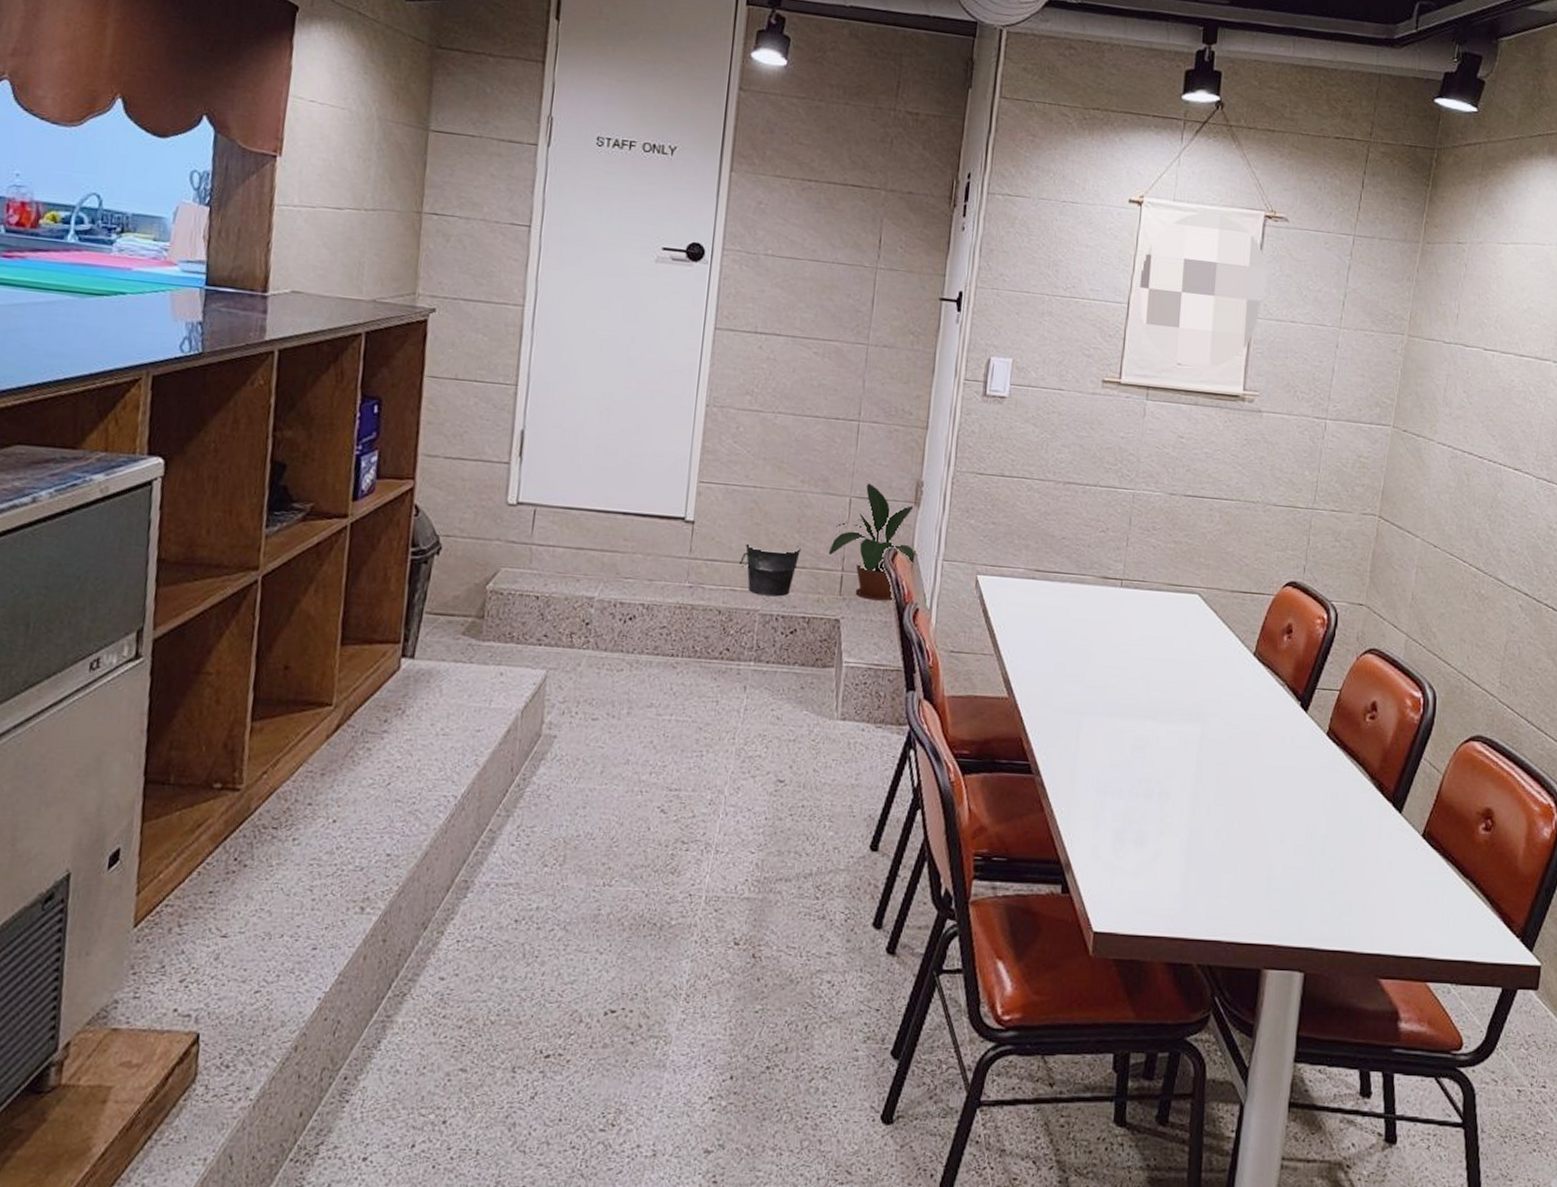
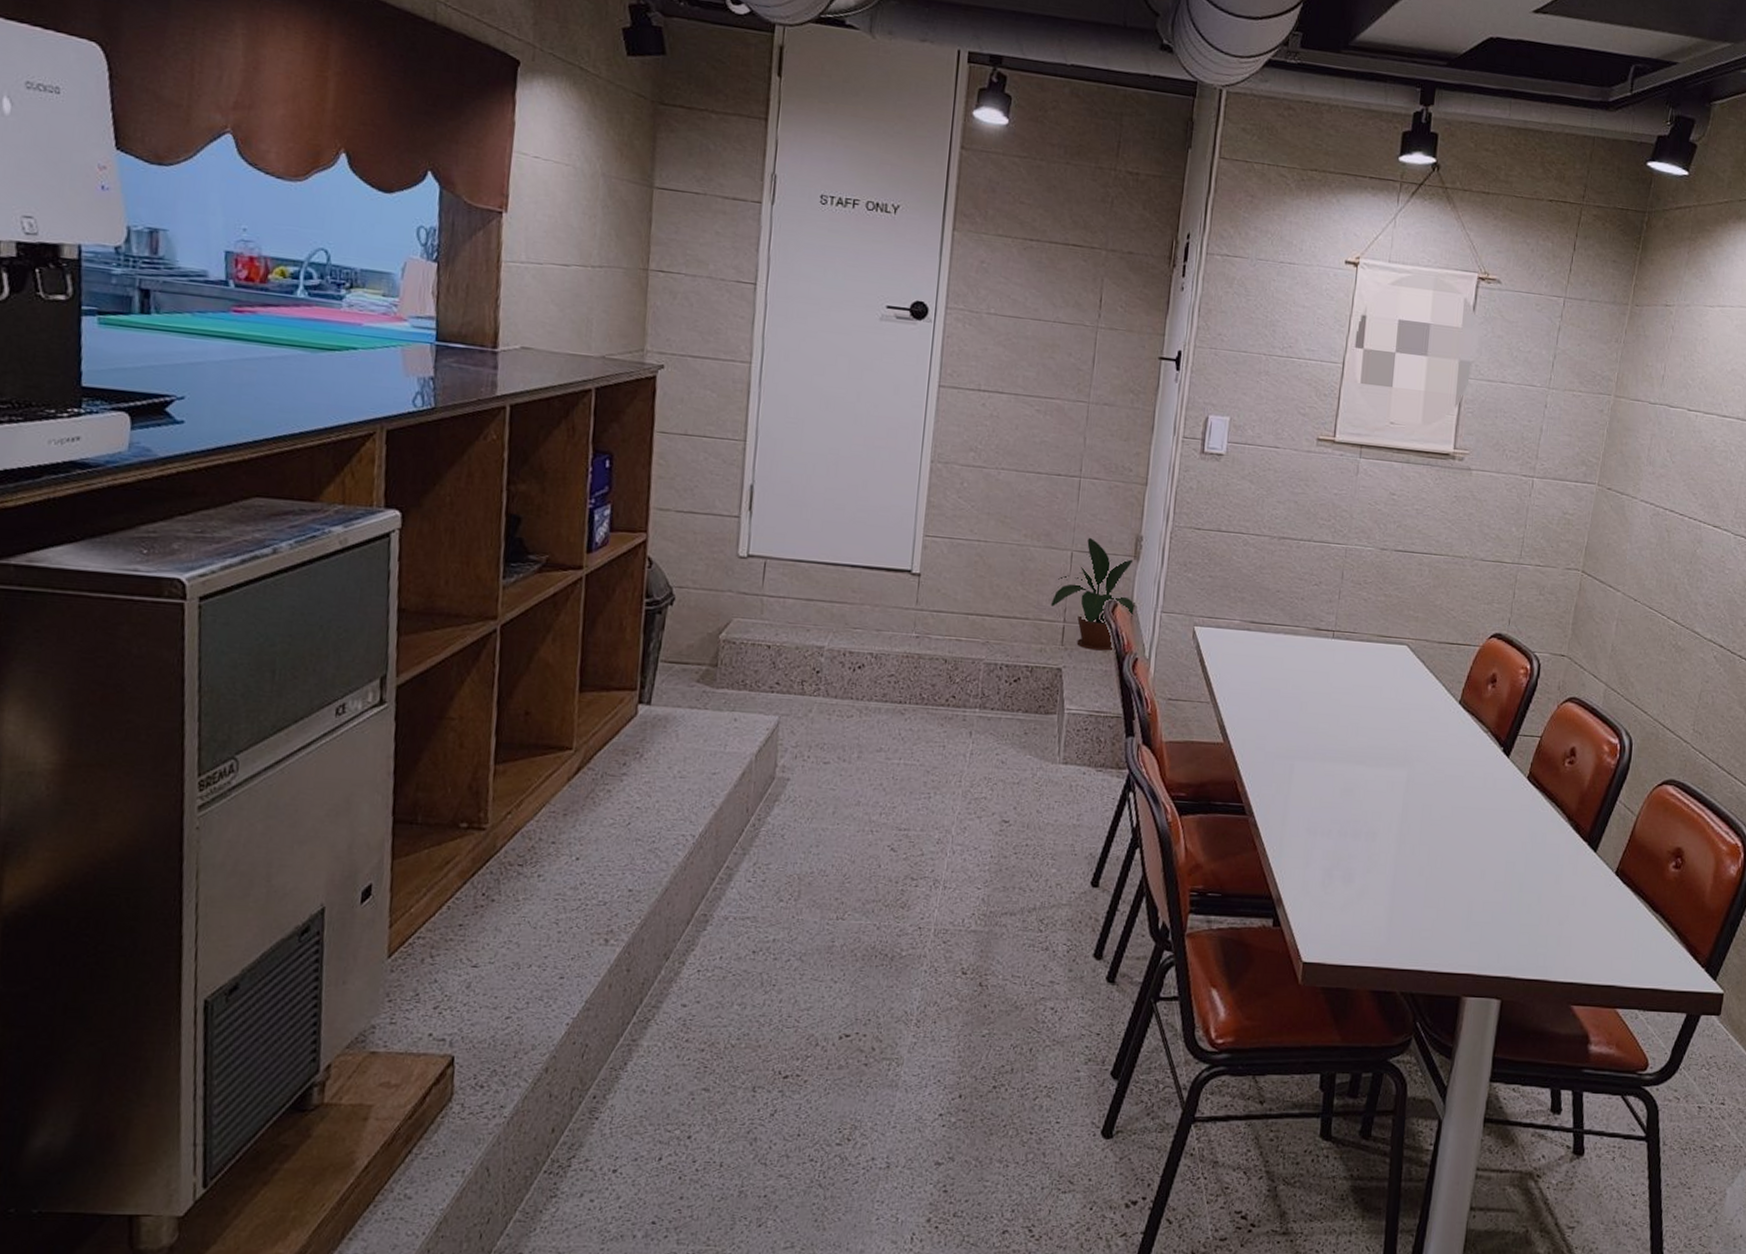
bucket: present [740,542,802,597] -> none [965,594,1025,647]

